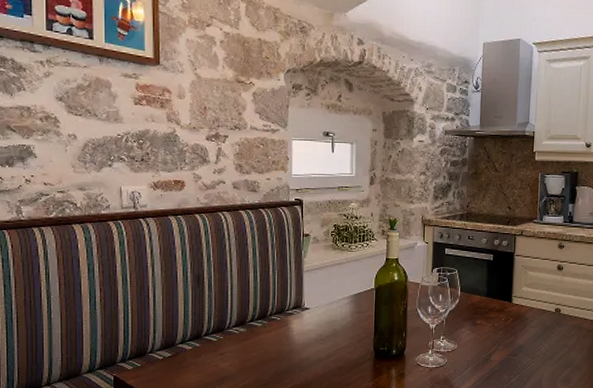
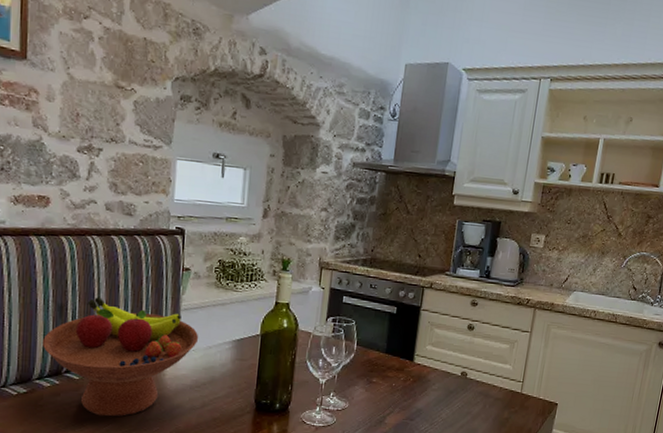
fruit bowl: none [184,265,321,373] -> present [43,296,199,417]

